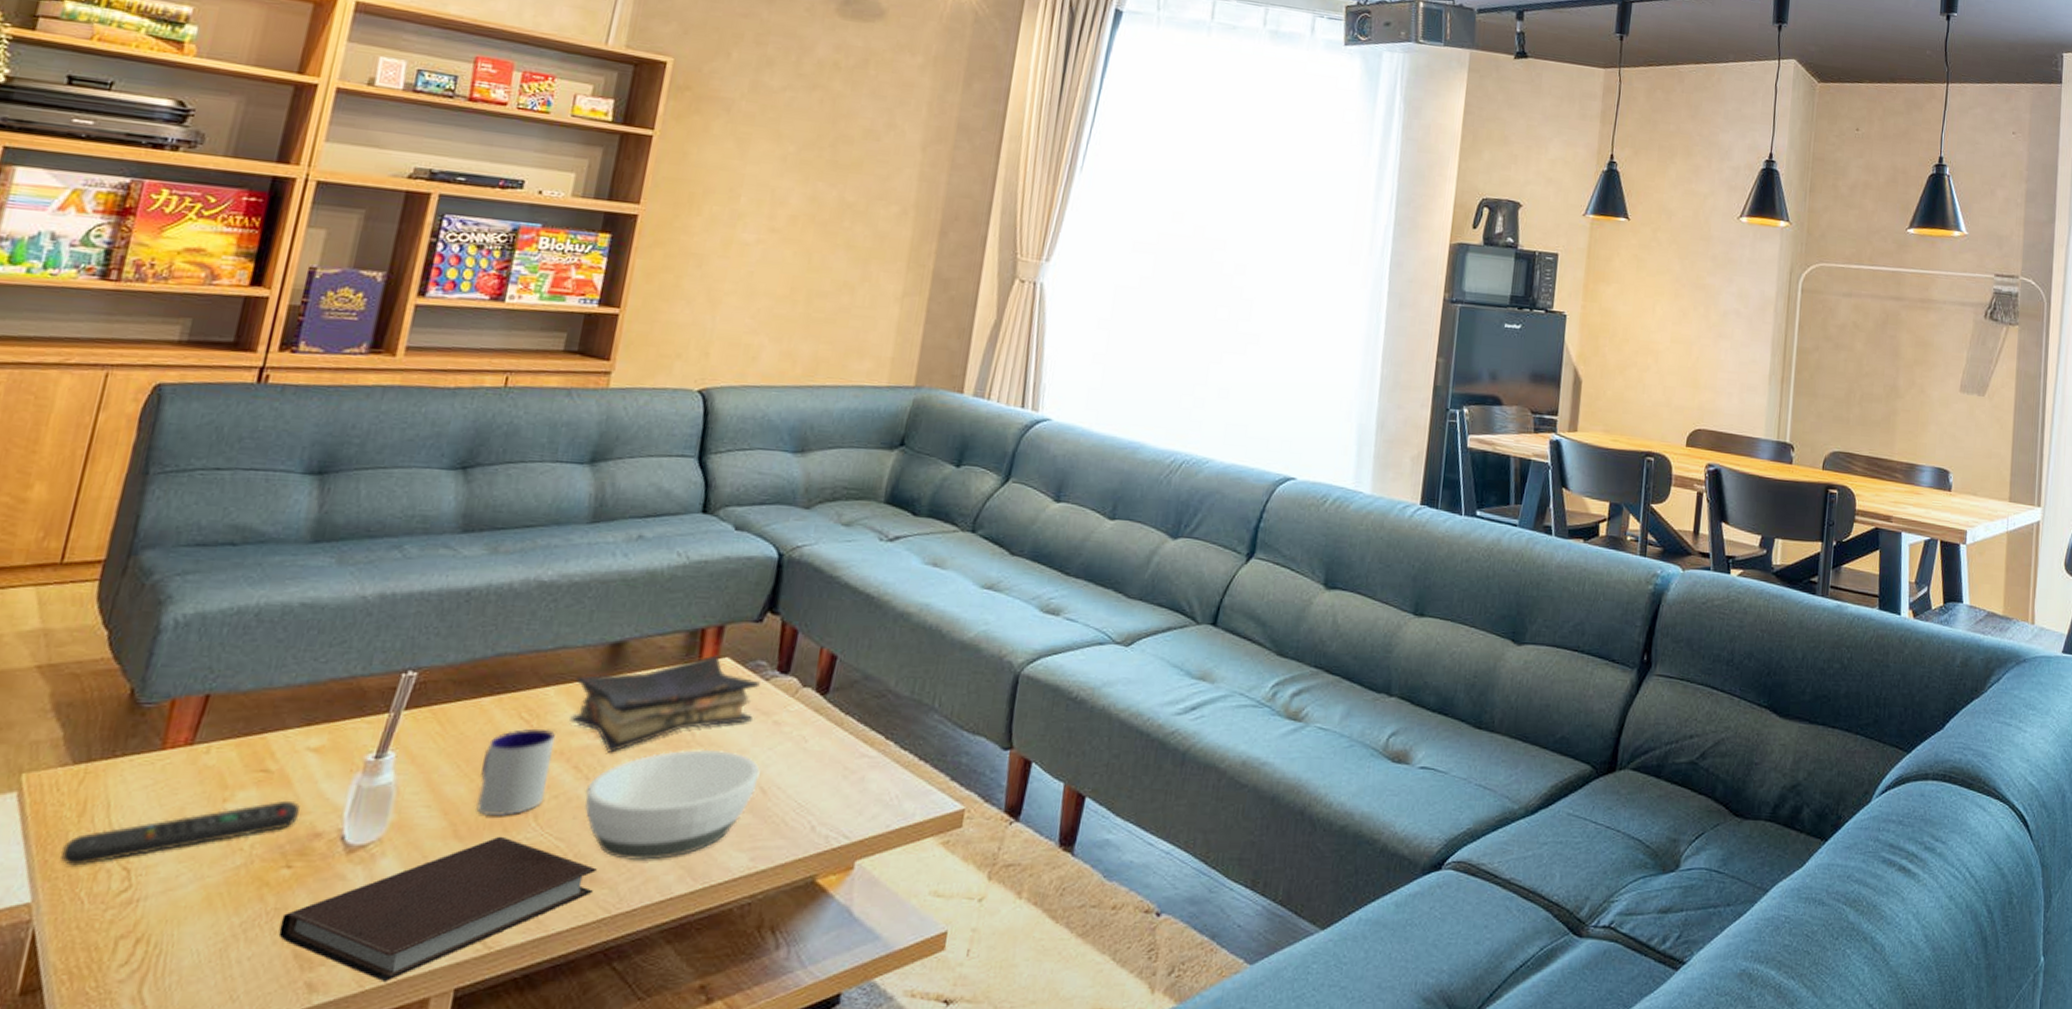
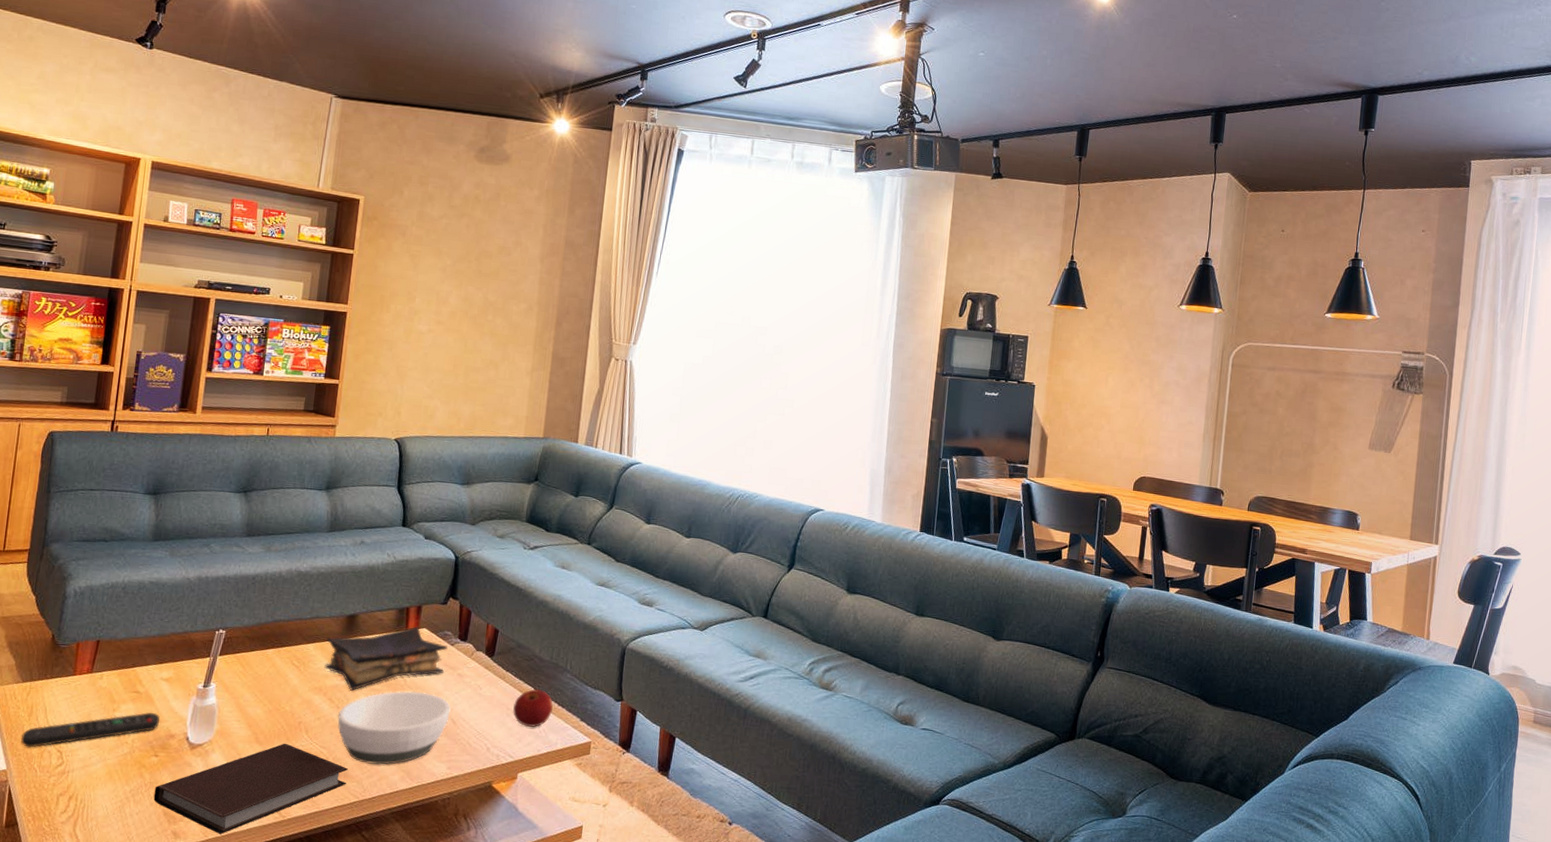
mug: present [476,729,556,817] -> none [269,672,316,730]
apple: none [852,737,912,793] -> present [513,688,553,727]

